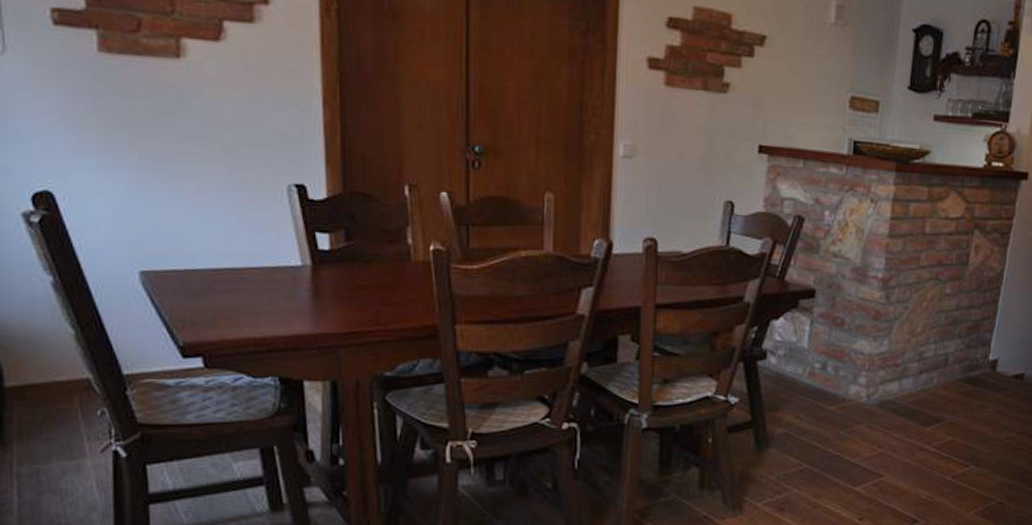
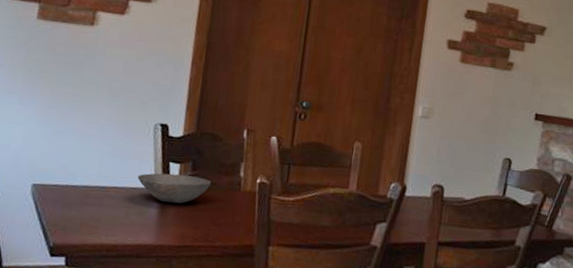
bowl: none [277,246,373,283] -> present [137,173,212,204]

